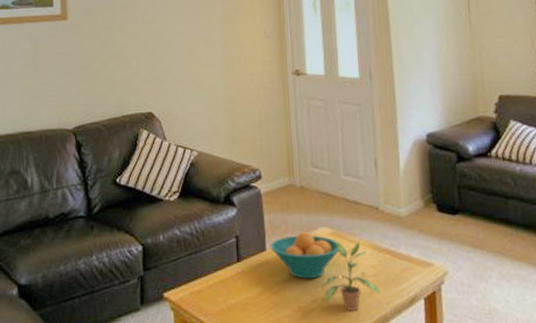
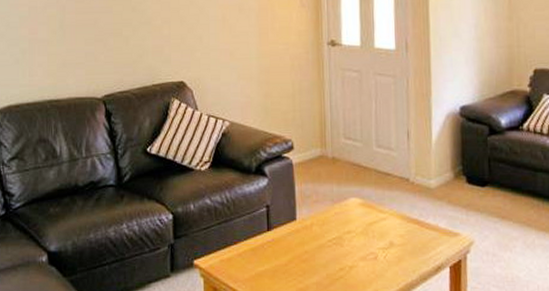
fruit bowl: present [270,231,339,279] -> none [300,201,369,247]
potted plant: present [321,242,380,311] -> none [350,212,407,278]

